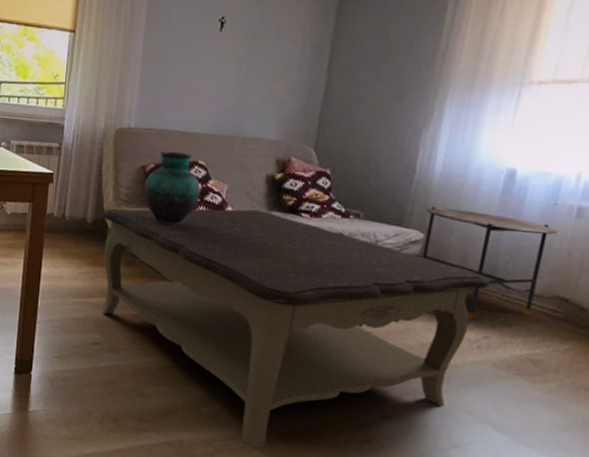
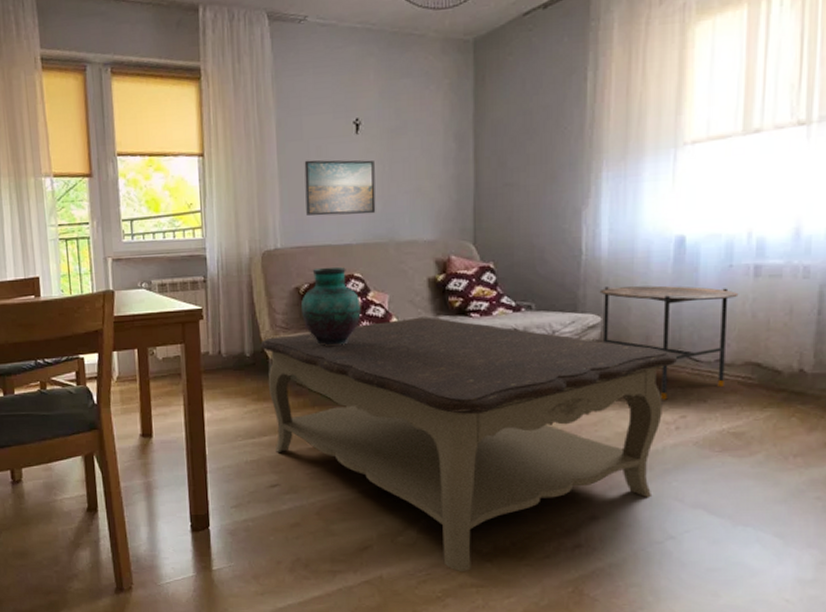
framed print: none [162,49,233,108] -> present [304,160,376,216]

